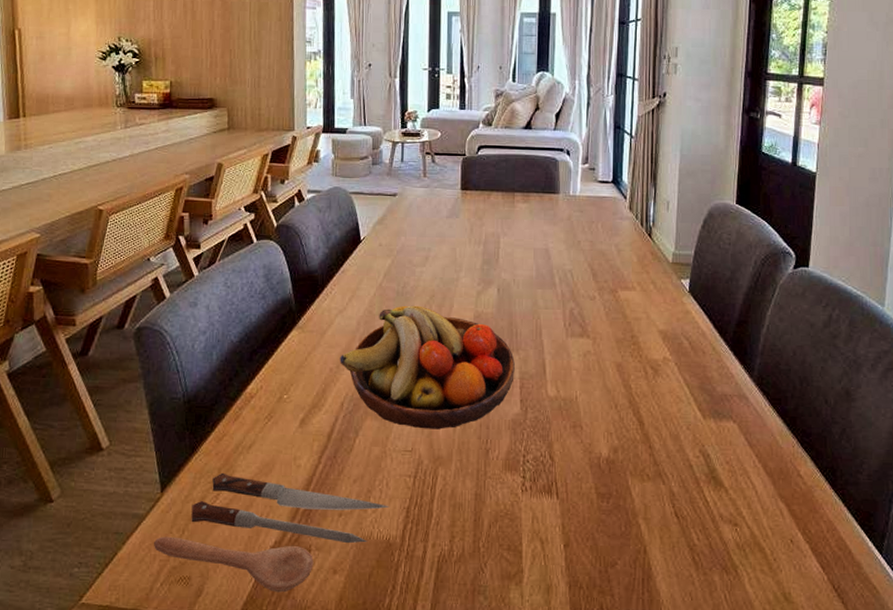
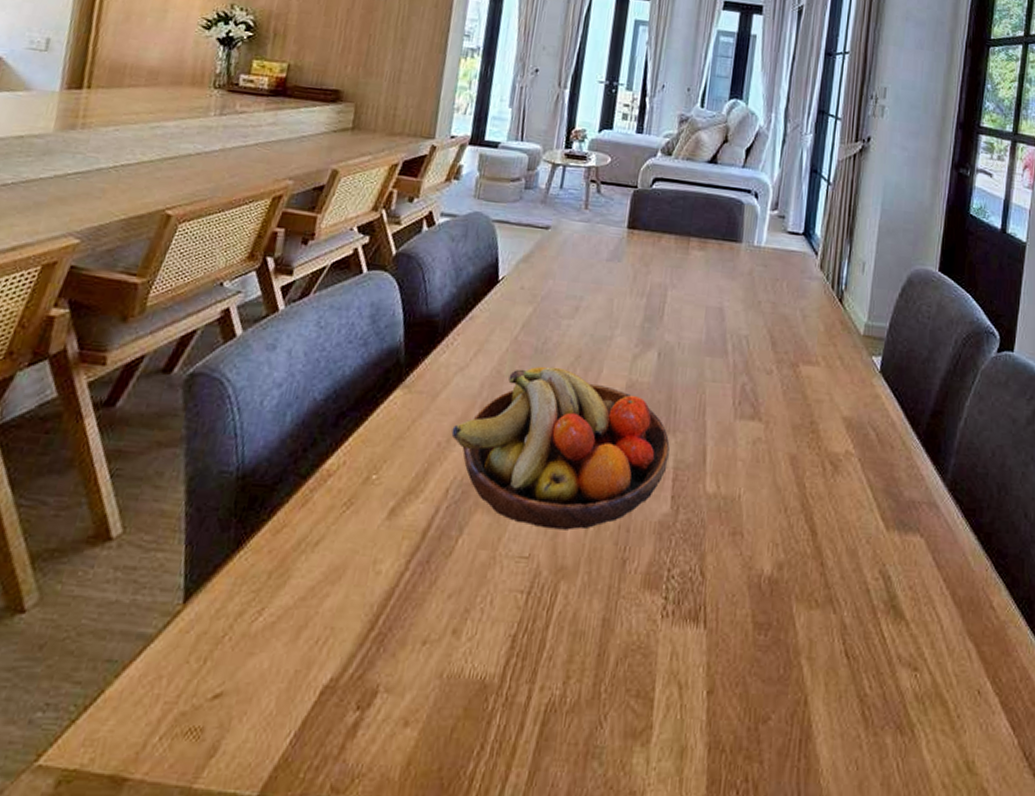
spoon: present [154,472,389,593] -> none [159,578,490,753]

